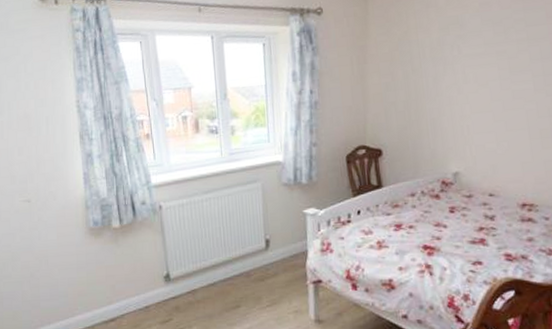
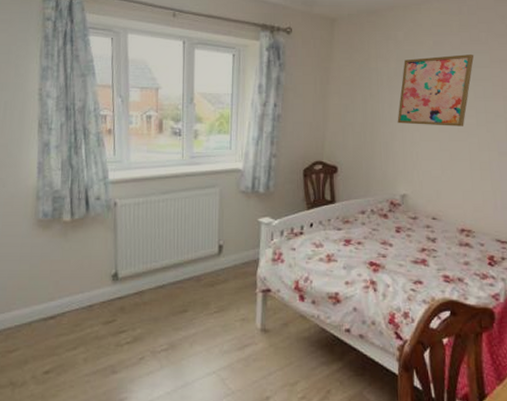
wall art: none [443,12,528,98] -> present [397,54,474,127]

